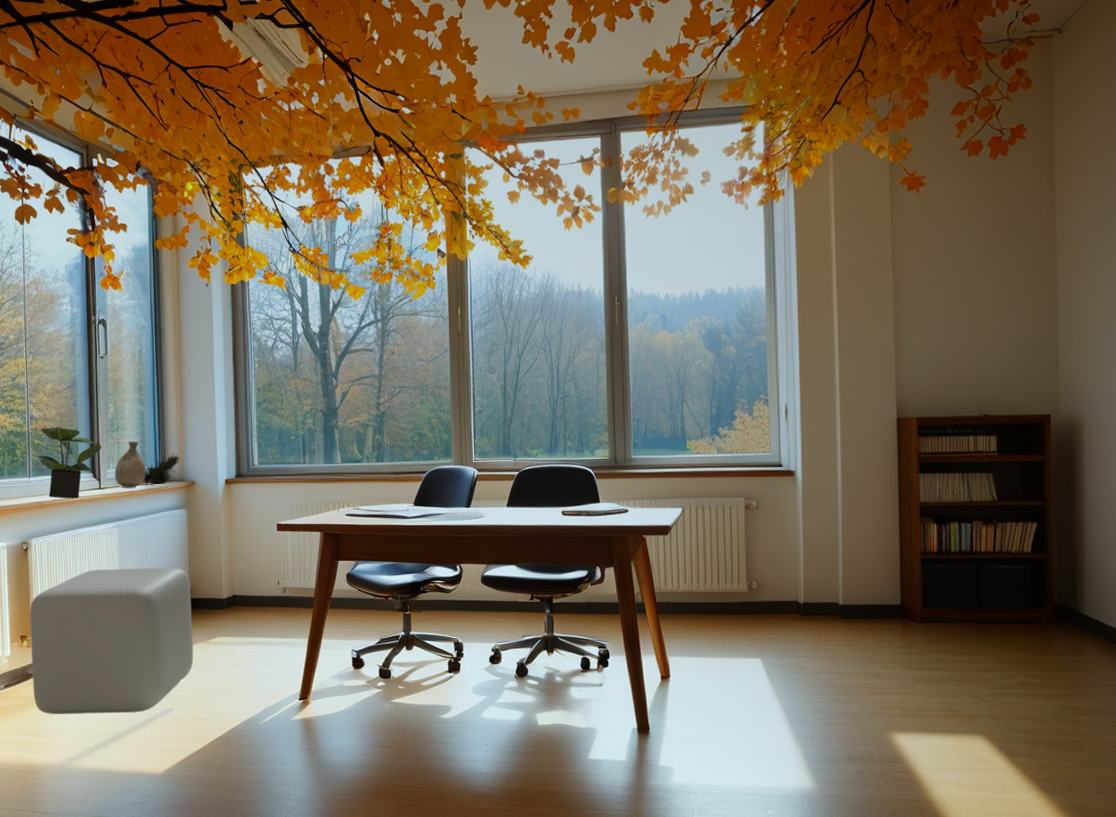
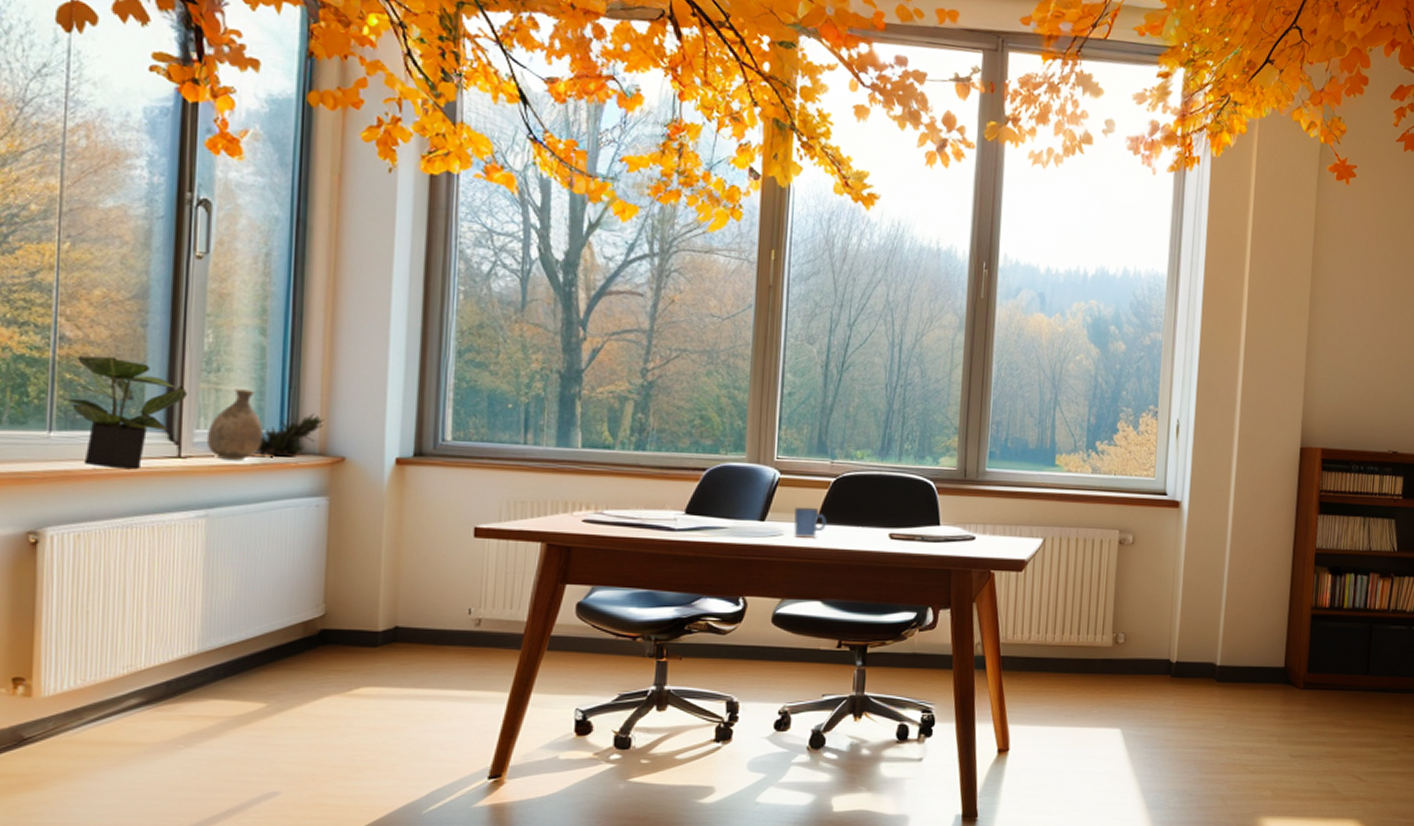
pouf: present [29,567,194,714] -> none [29,580,326,800]
mug: none [491,495,516,518] -> present [794,507,828,538]

